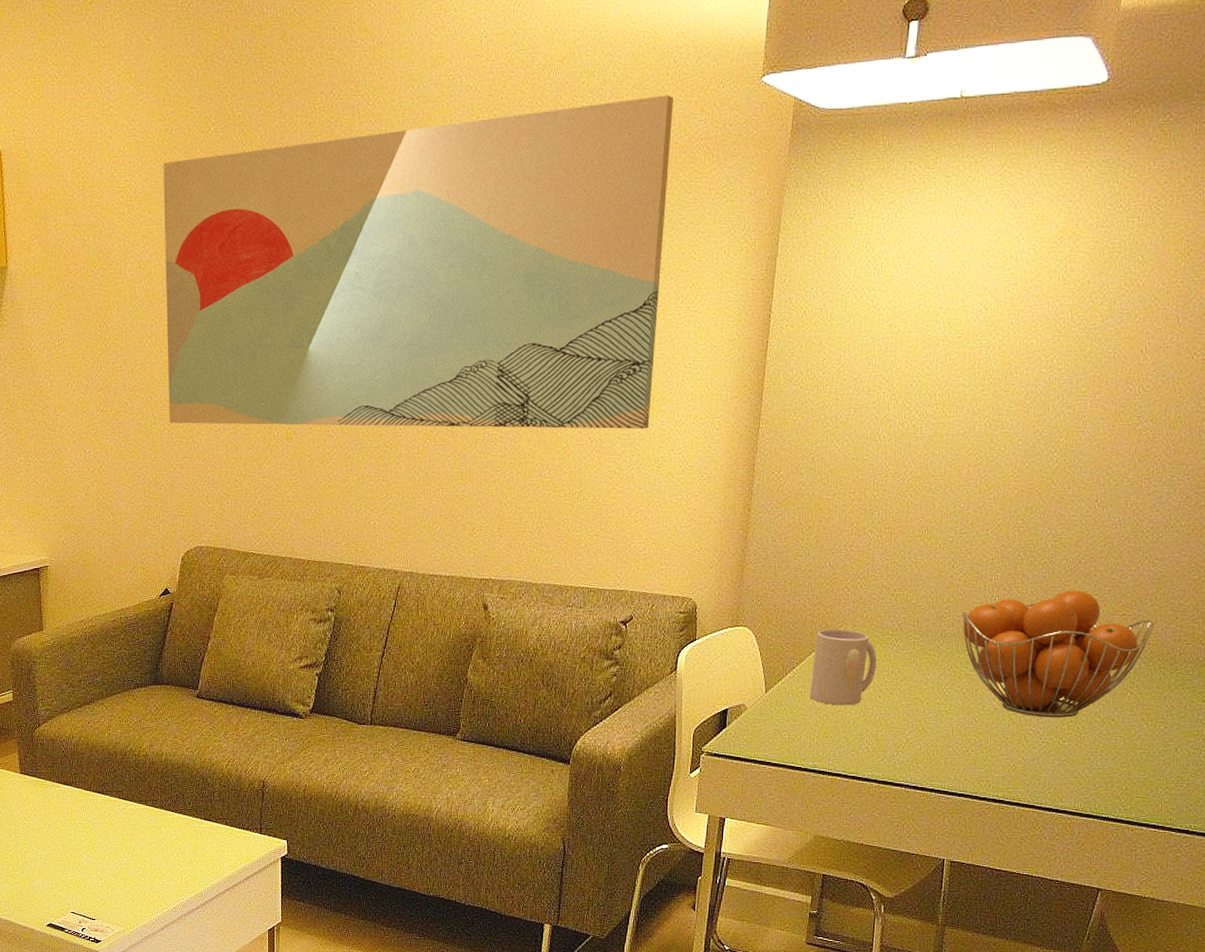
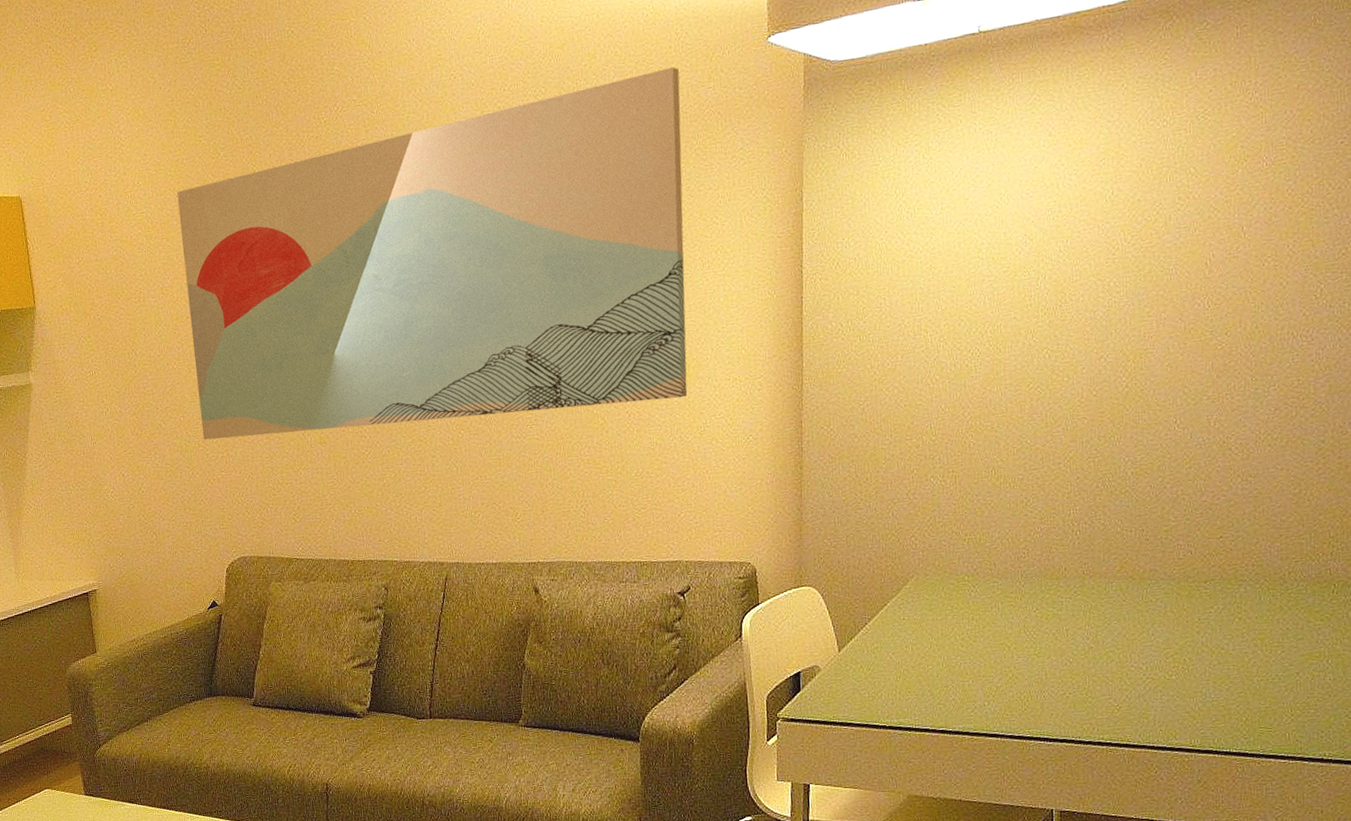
mug: present [810,629,877,706] -> none [886,579,955,659]
fruit basket: present [962,590,1154,718] -> none [1042,516,1256,653]

